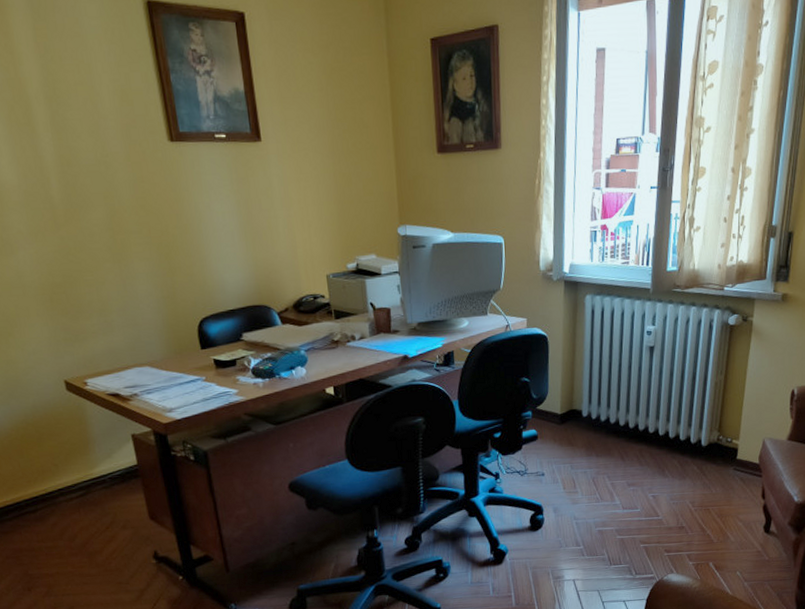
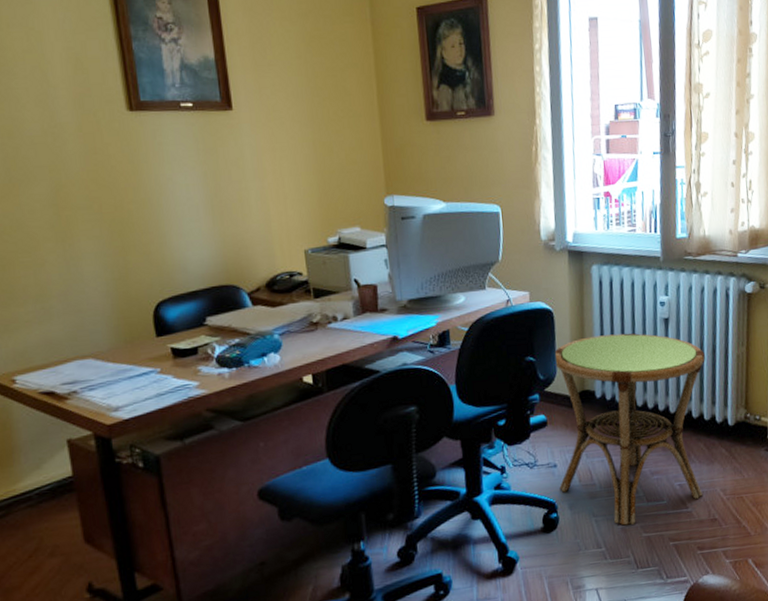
side table: none [546,359,685,528] -> present [553,333,705,526]

